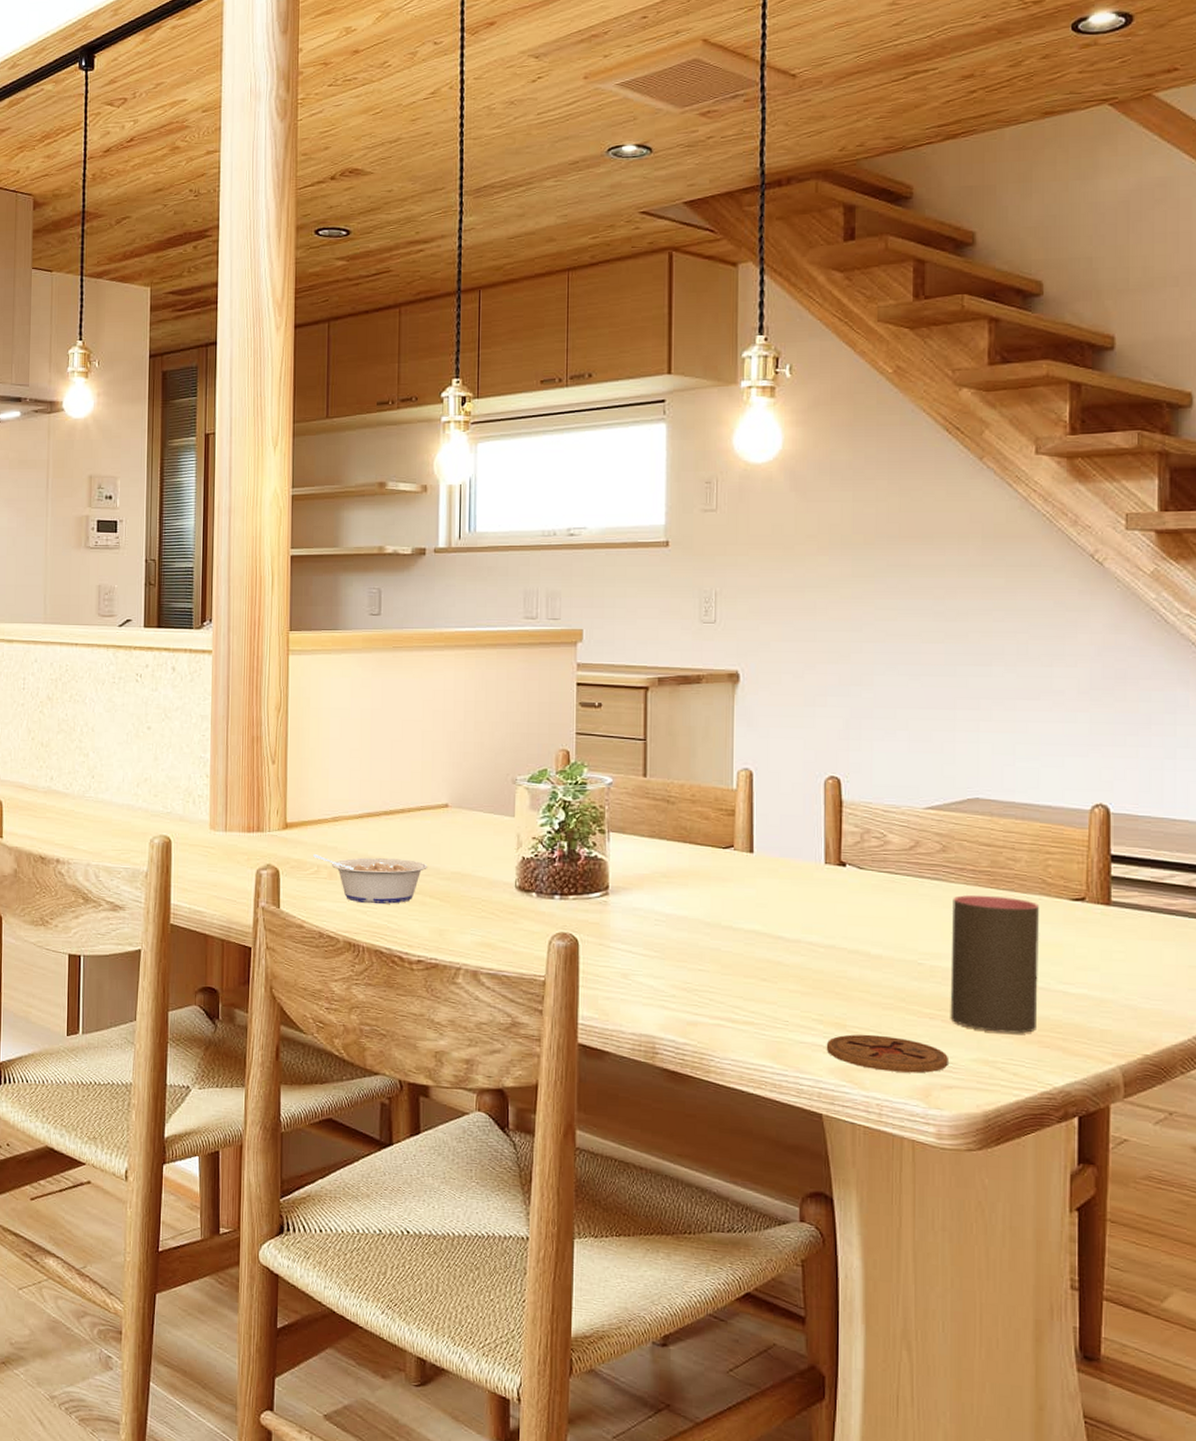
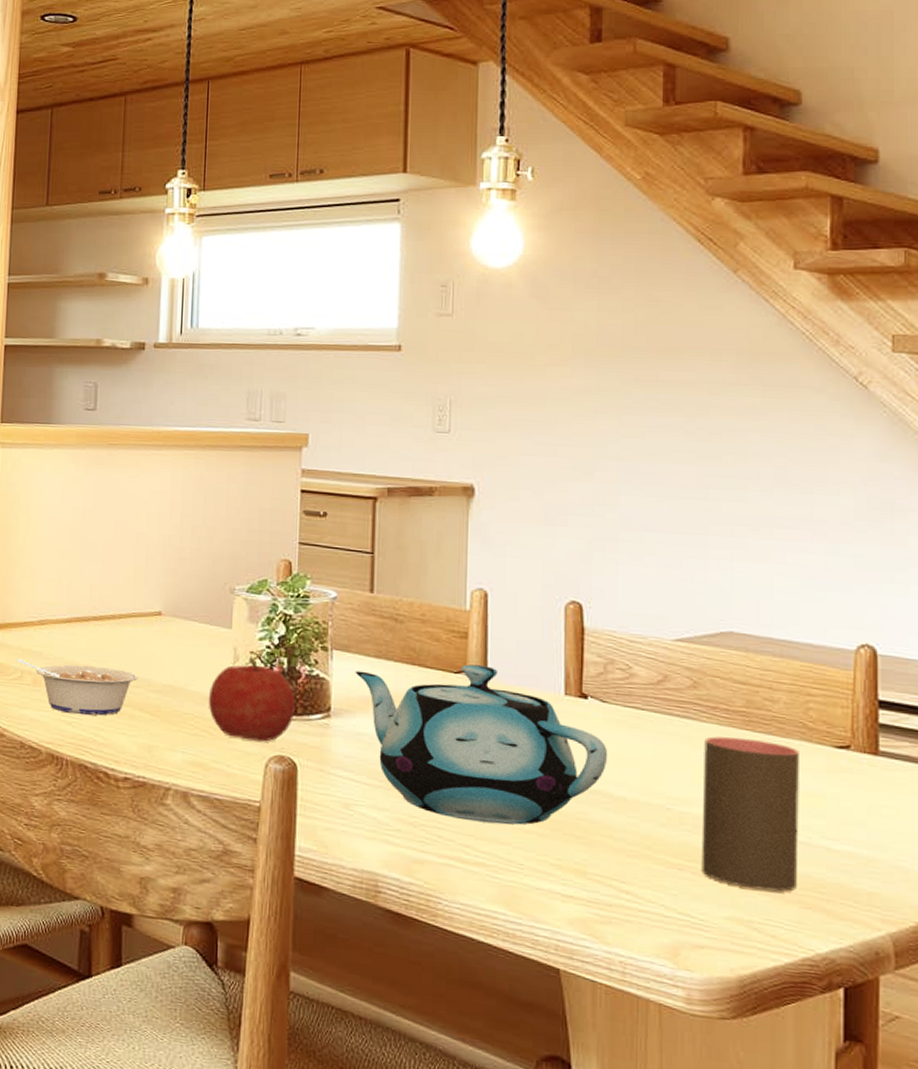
fruit: none [494,841,576,921] -> present [208,656,295,742]
teapot: none [631,840,865,986] -> present [355,664,608,825]
coaster: present [826,1034,948,1074] -> none [564,882,699,930]

